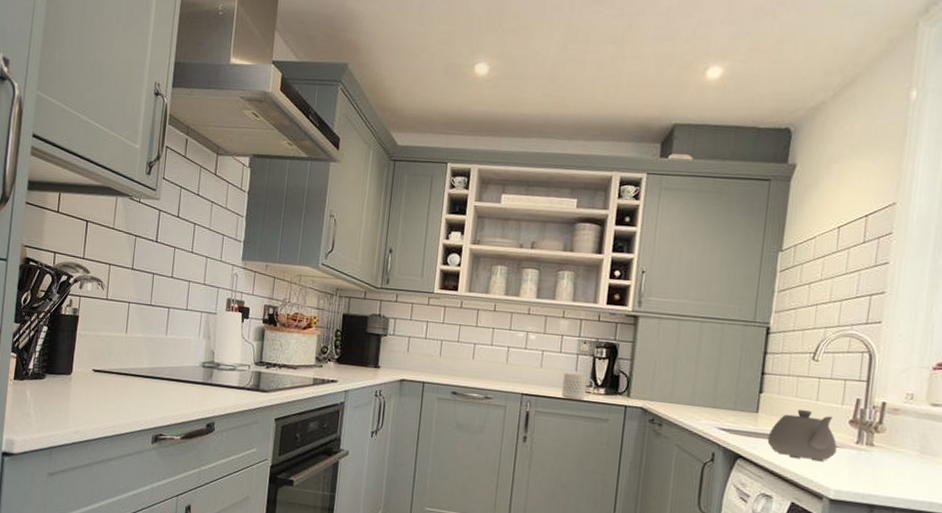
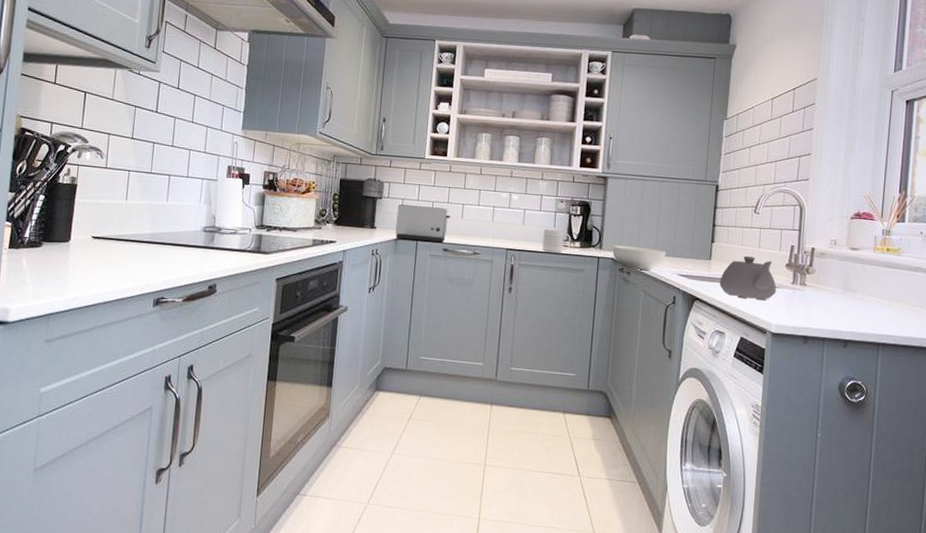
toaster: none [400,342,461,385] -> present [395,204,451,243]
bowl: none [641,393,705,422] -> present [611,245,666,270]

